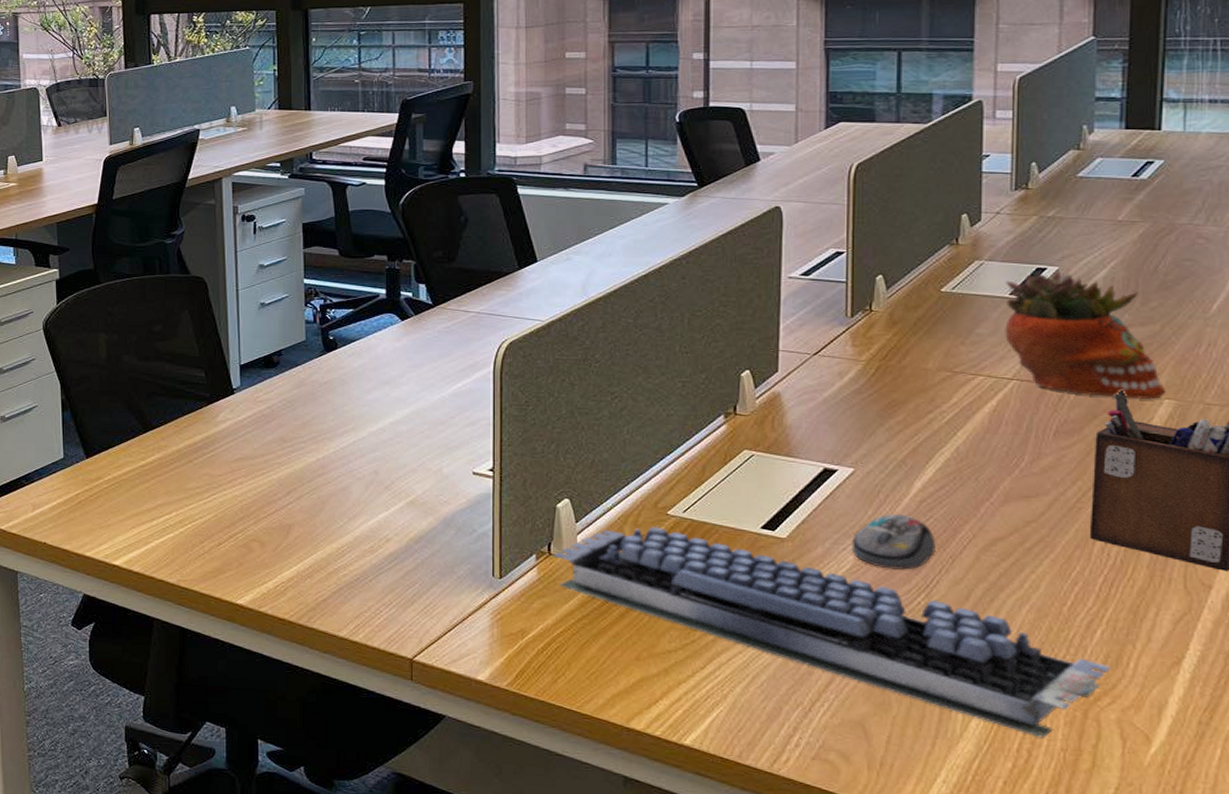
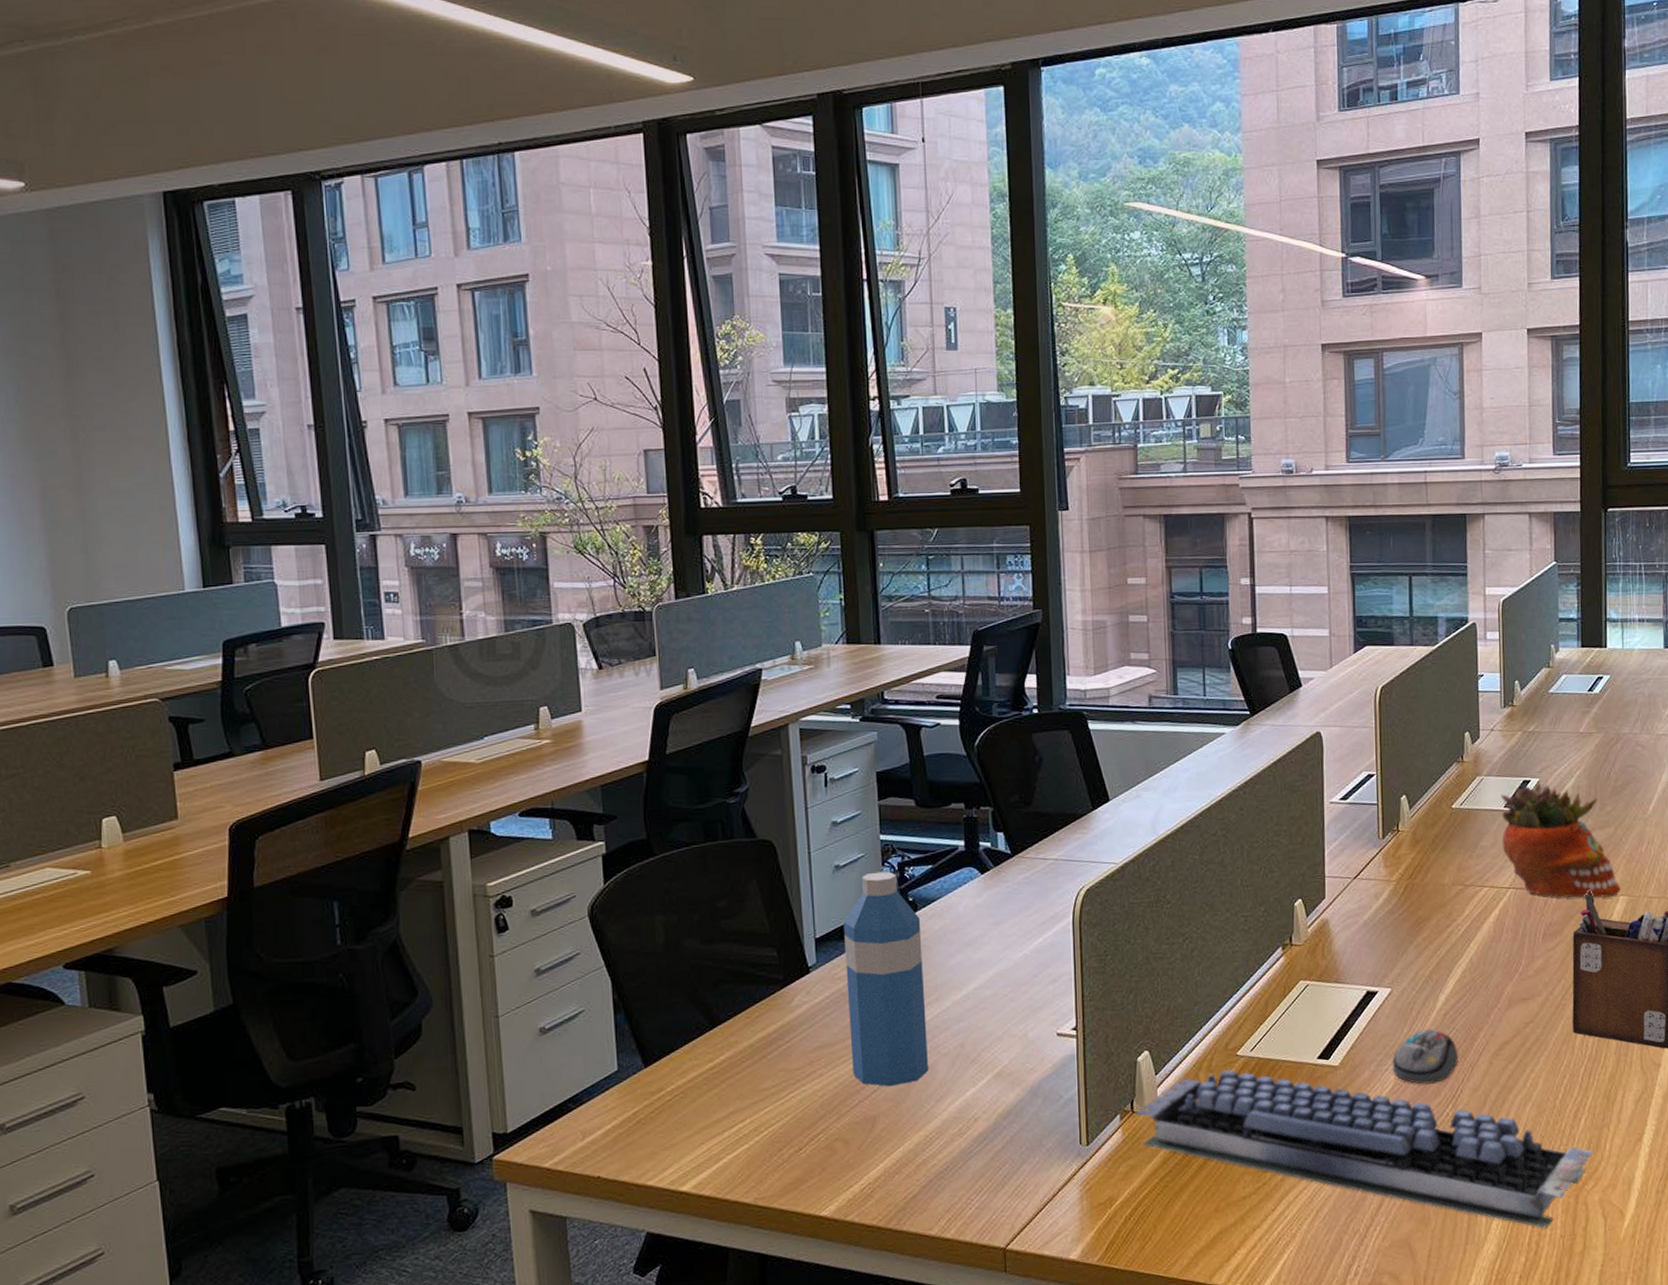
water bottle: none [266,311,342,501] -> present [843,871,928,1087]

